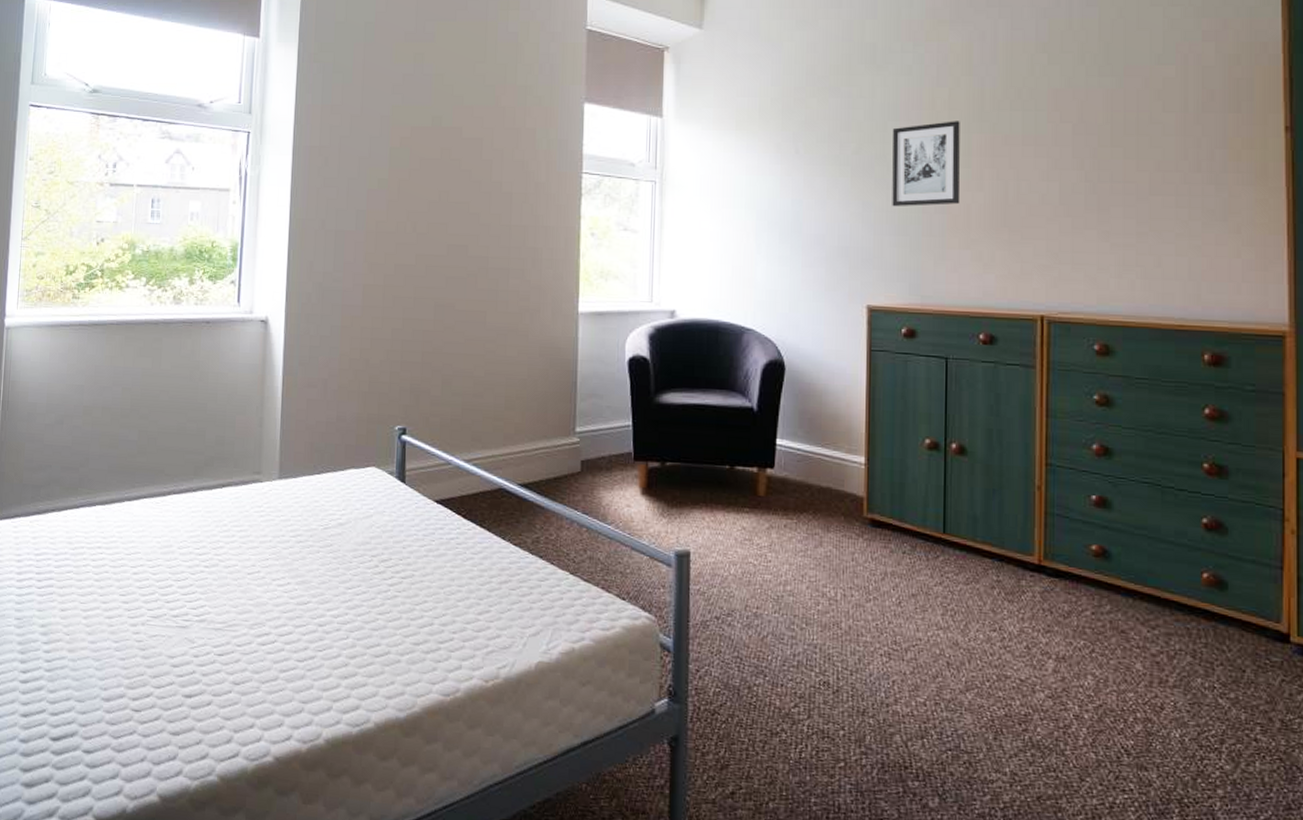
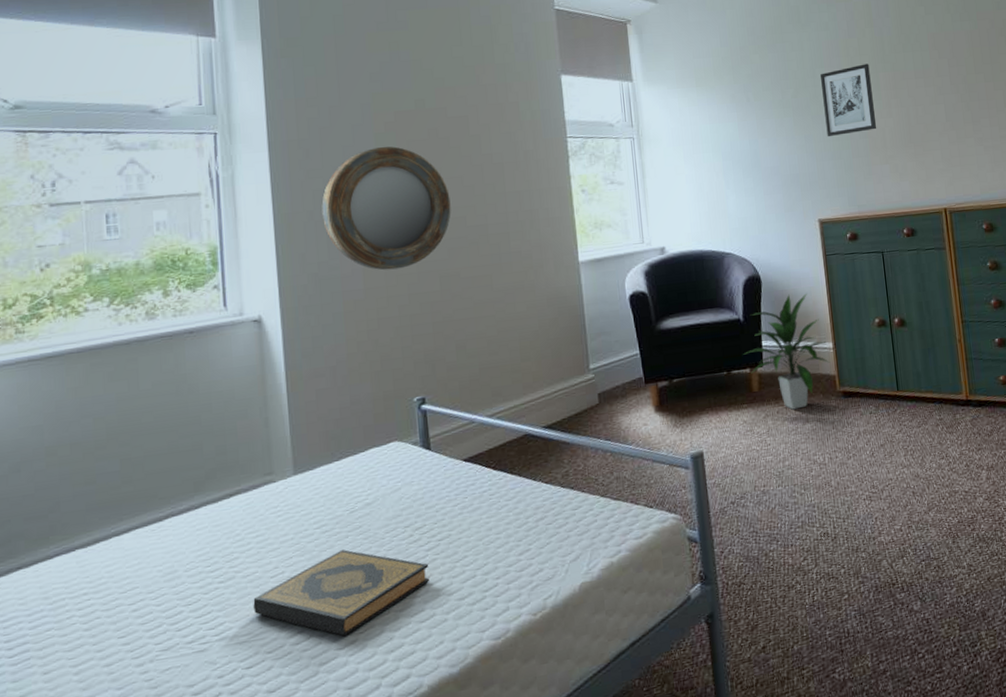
hardback book: none [230,564,390,650] -> present [253,549,430,636]
home mirror: none [332,162,455,291] -> present [321,146,451,271]
indoor plant: none [753,389,860,528] -> present [744,293,831,410]

